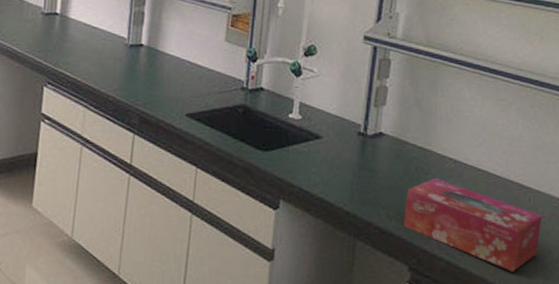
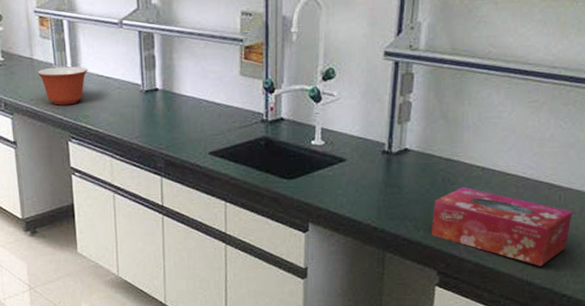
mixing bowl: none [24,11,77,50] -> present [37,66,88,106]

